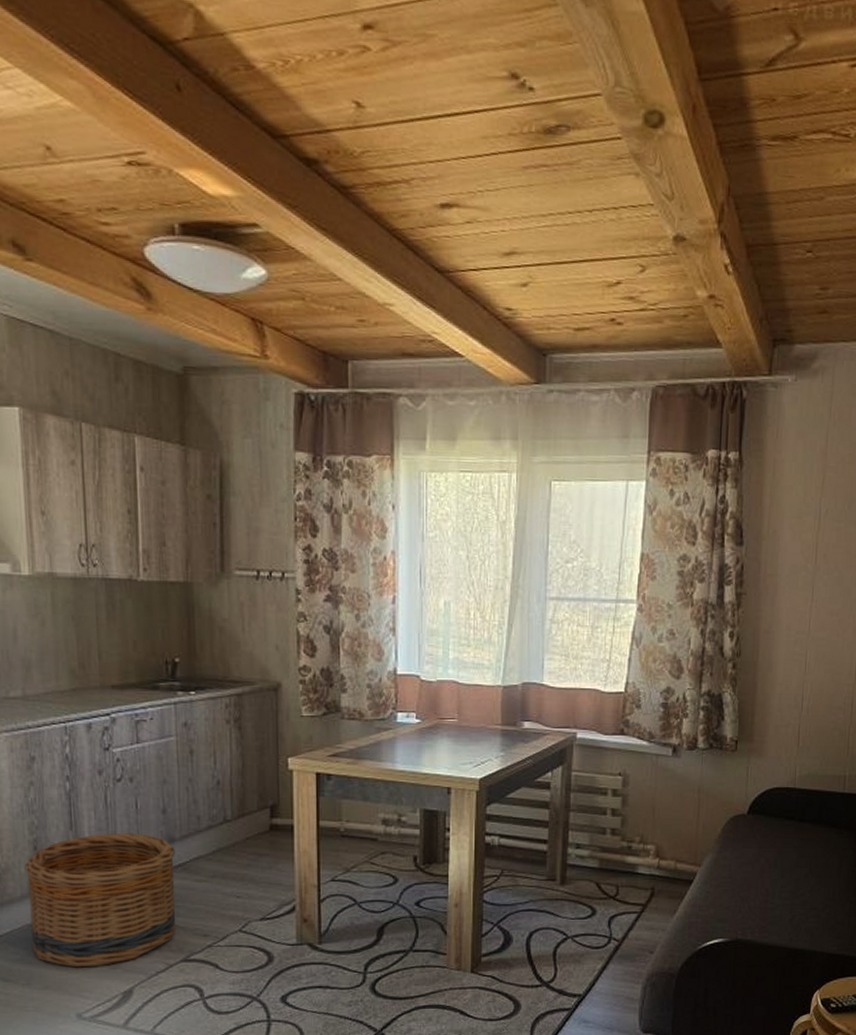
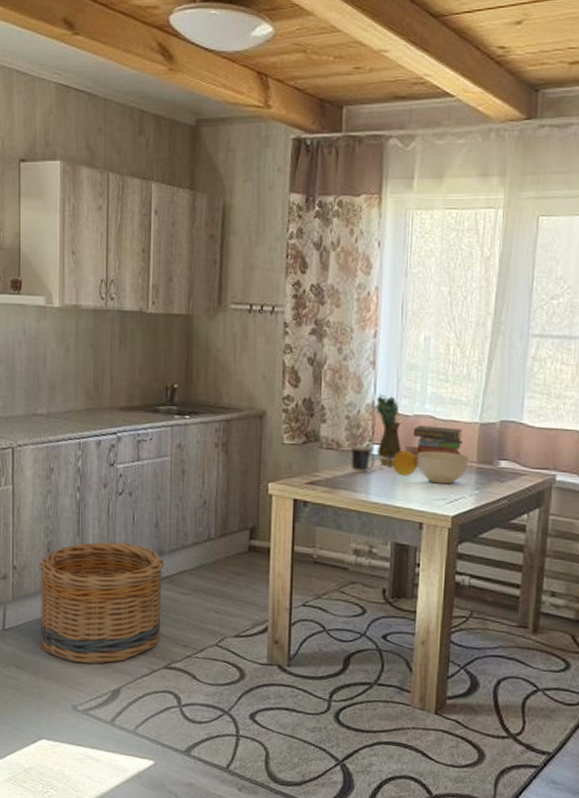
mug: none [373,715,400,742] -> present [350,446,376,474]
vase: none [397,660,427,734] -> present [375,393,402,467]
fruit: none [418,717,444,742] -> present [393,450,418,476]
books: none [428,691,487,733] -> present [404,425,463,468]
bowl: none [442,715,493,748] -> present [417,450,469,485]

